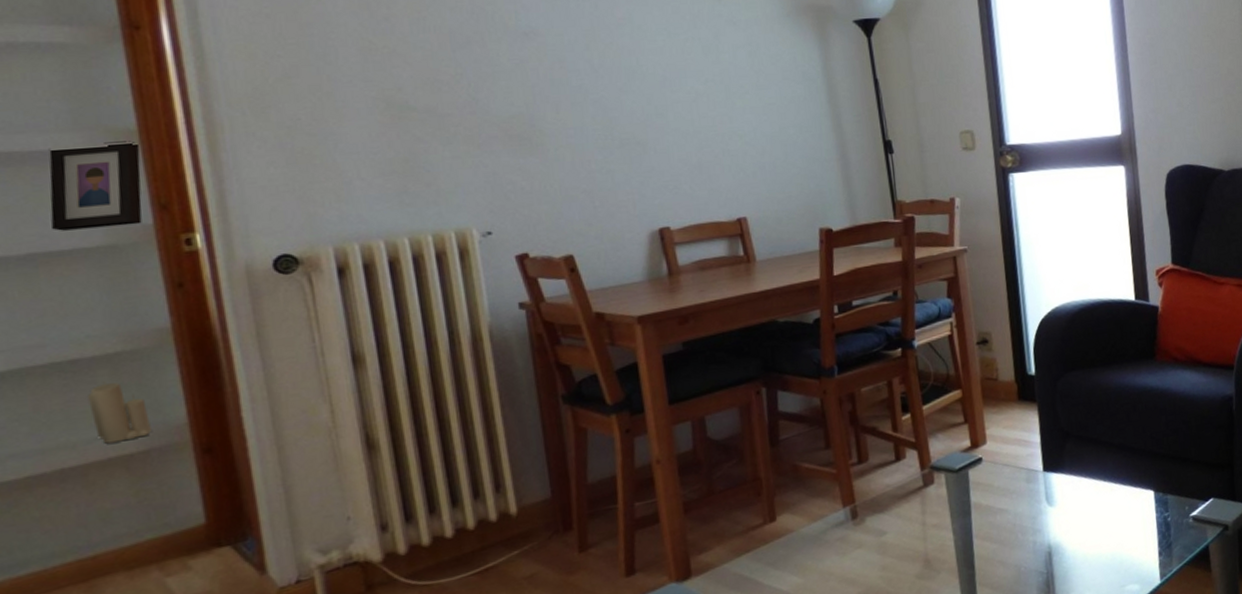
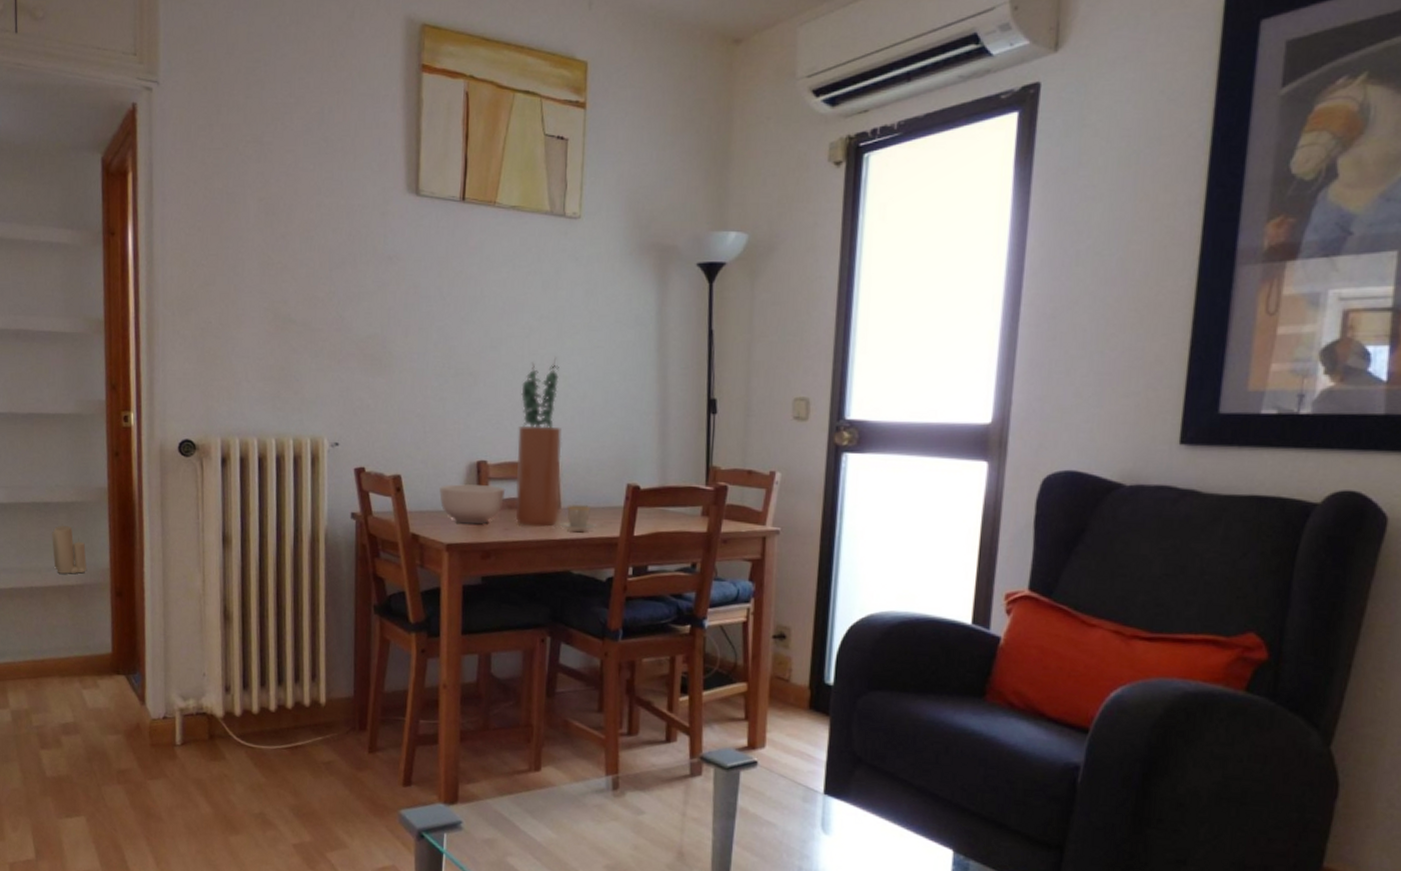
picture frame: present [48,141,142,231] -> none [44,329,104,399]
bowl: none [619,250,695,293] -> present [438,483,506,524]
vase: none [696,117,754,284] -> present [515,357,562,527]
teacup: none [757,254,796,282] -> present [559,504,598,532]

